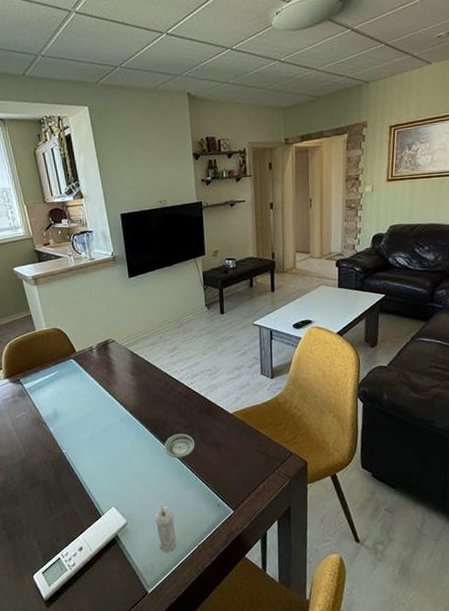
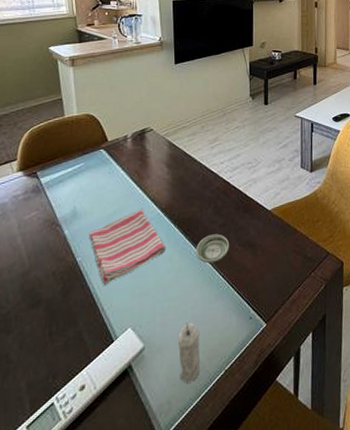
dish towel: none [70,410,137,472] -> present [88,208,165,285]

